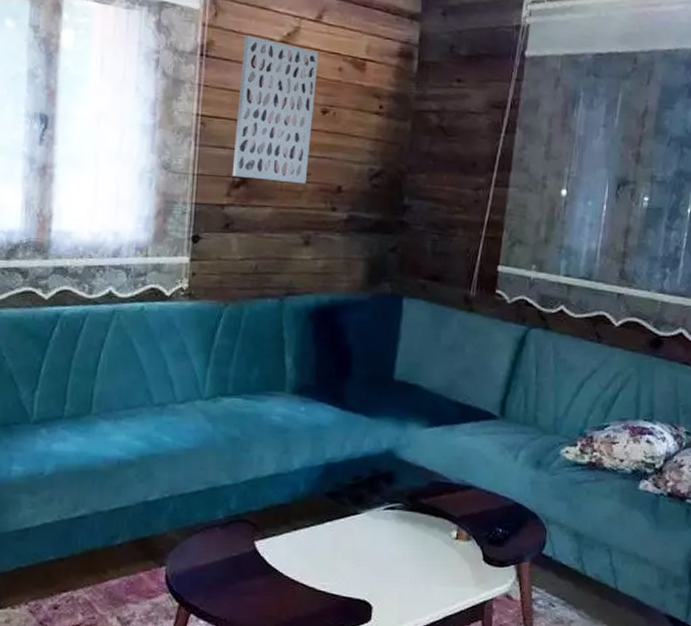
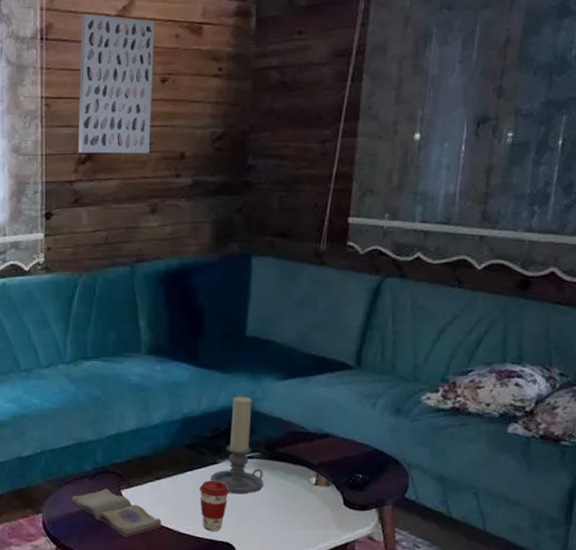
diary: none [199,539,296,595] -> present [71,488,161,538]
coffee cup: none [337,532,369,588] -> present [199,480,229,531]
candle holder: none [350,442,405,548] -> present [211,396,264,495]

